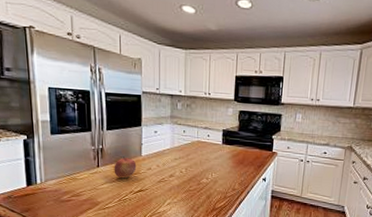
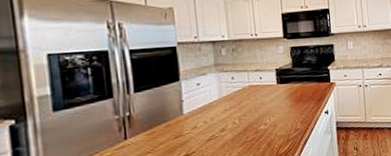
apple: present [114,156,137,179] -> none [147,120,178,147]

